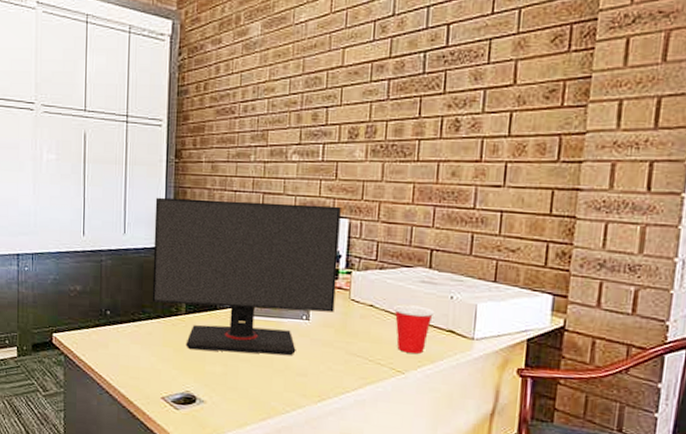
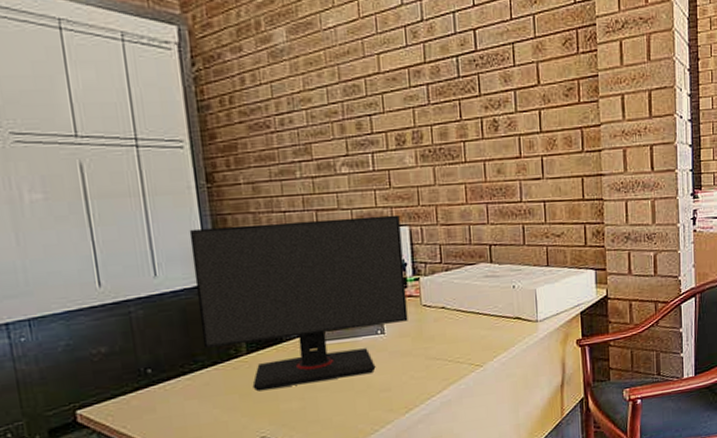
cup: present [393,304,435,354] -> none [463,299,501,347]

